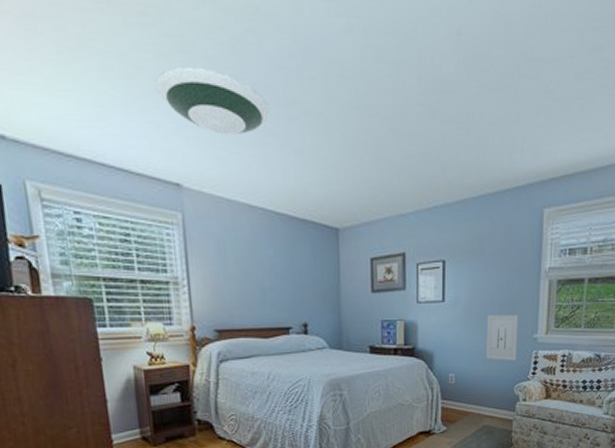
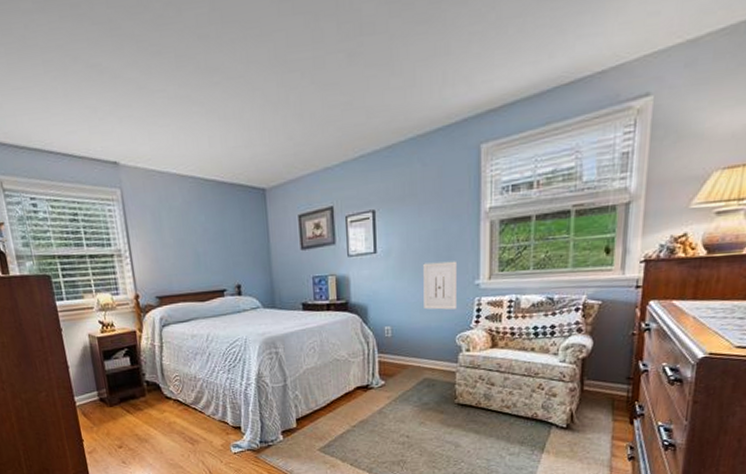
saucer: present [155,66,271,135] -> none [89,47,195,111]

